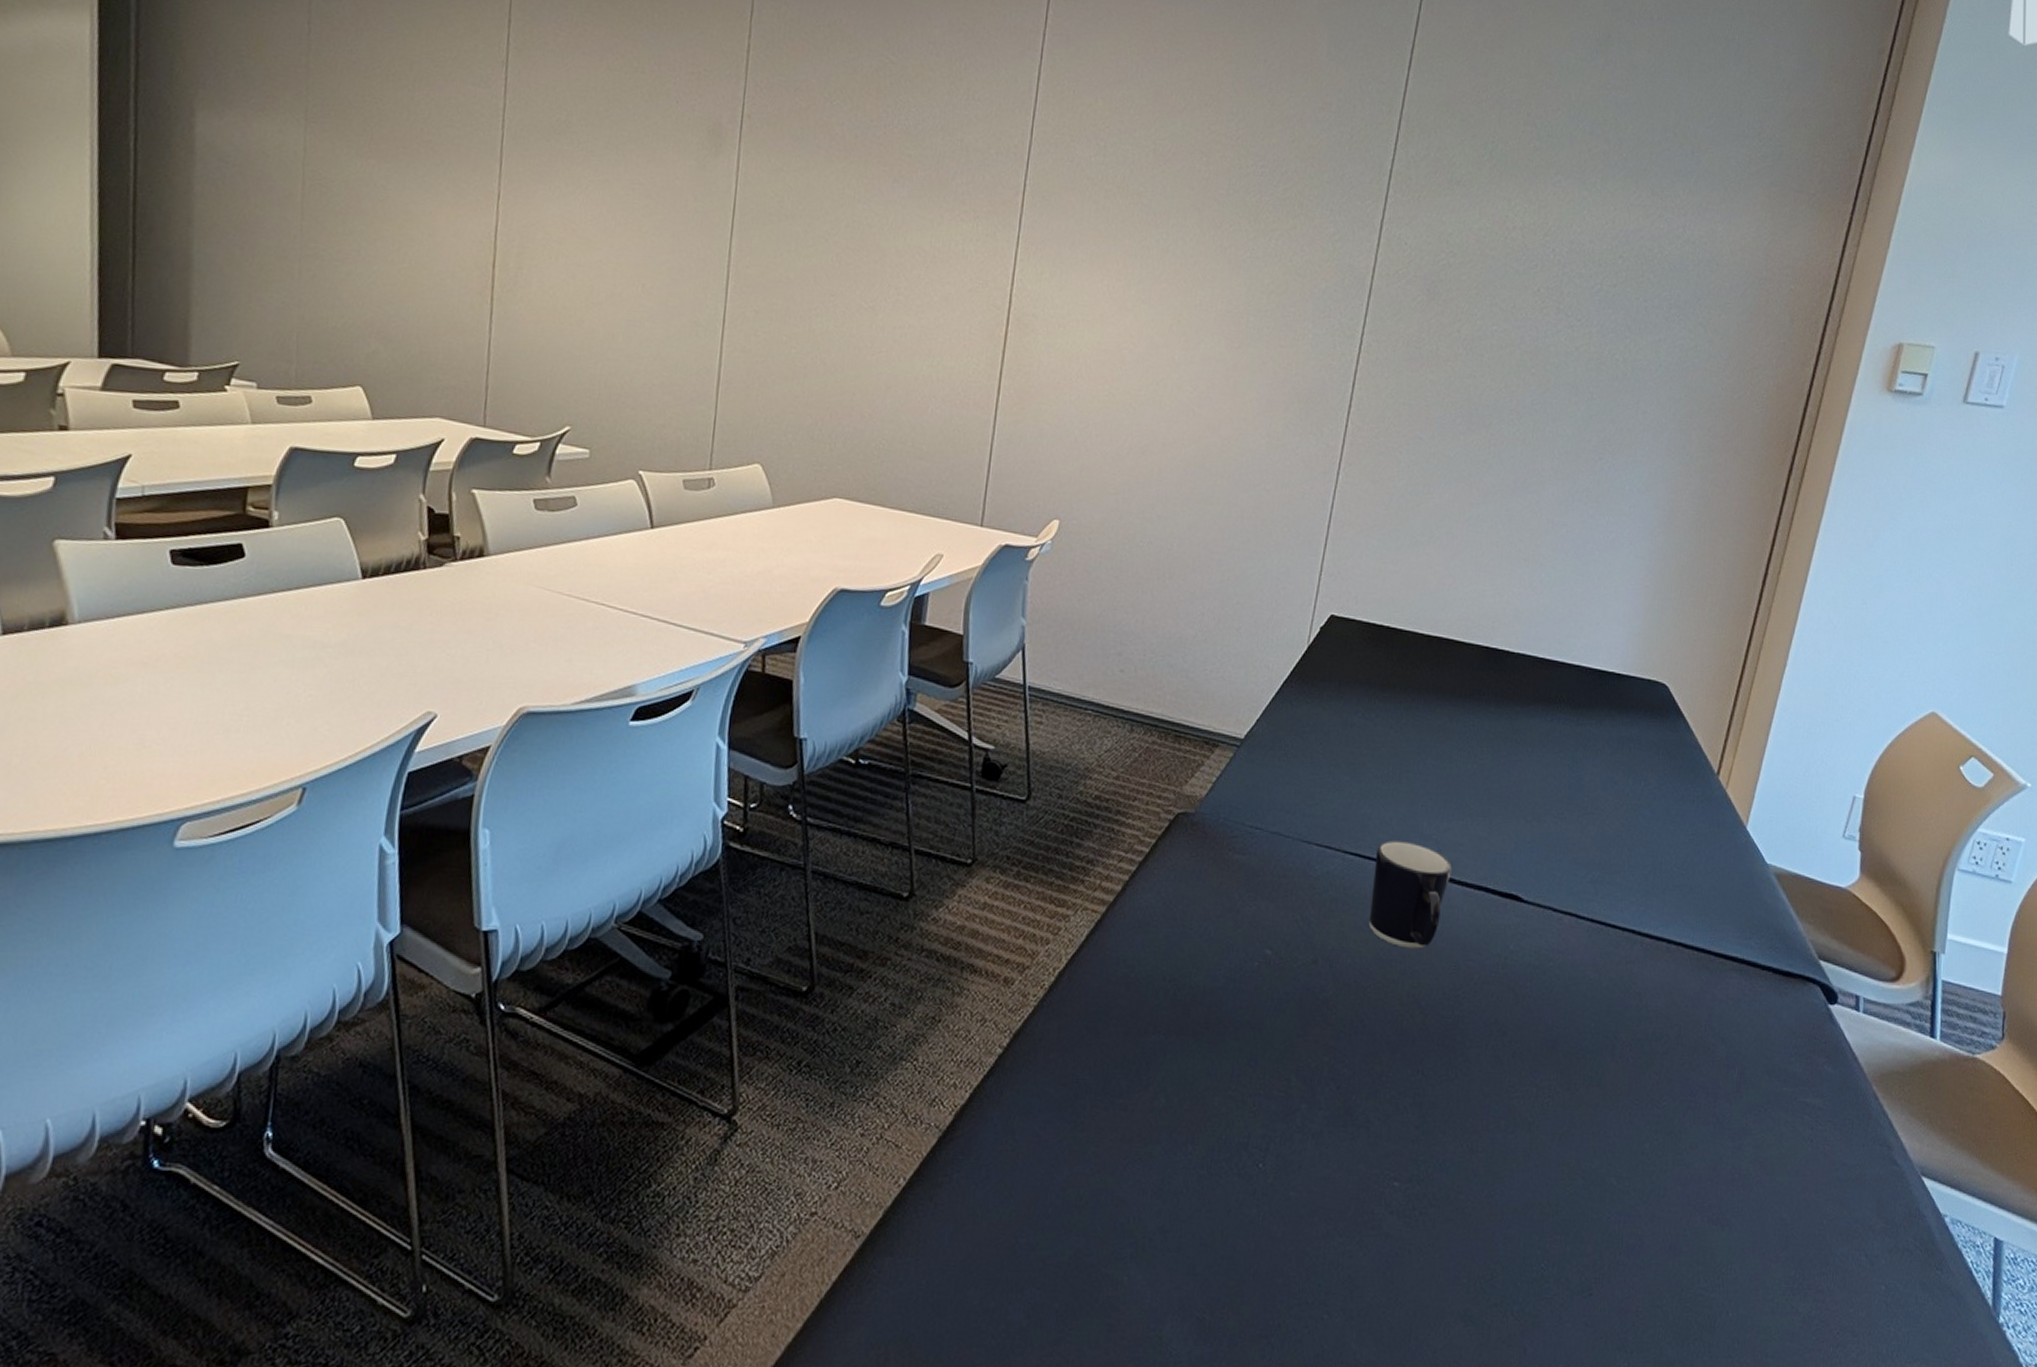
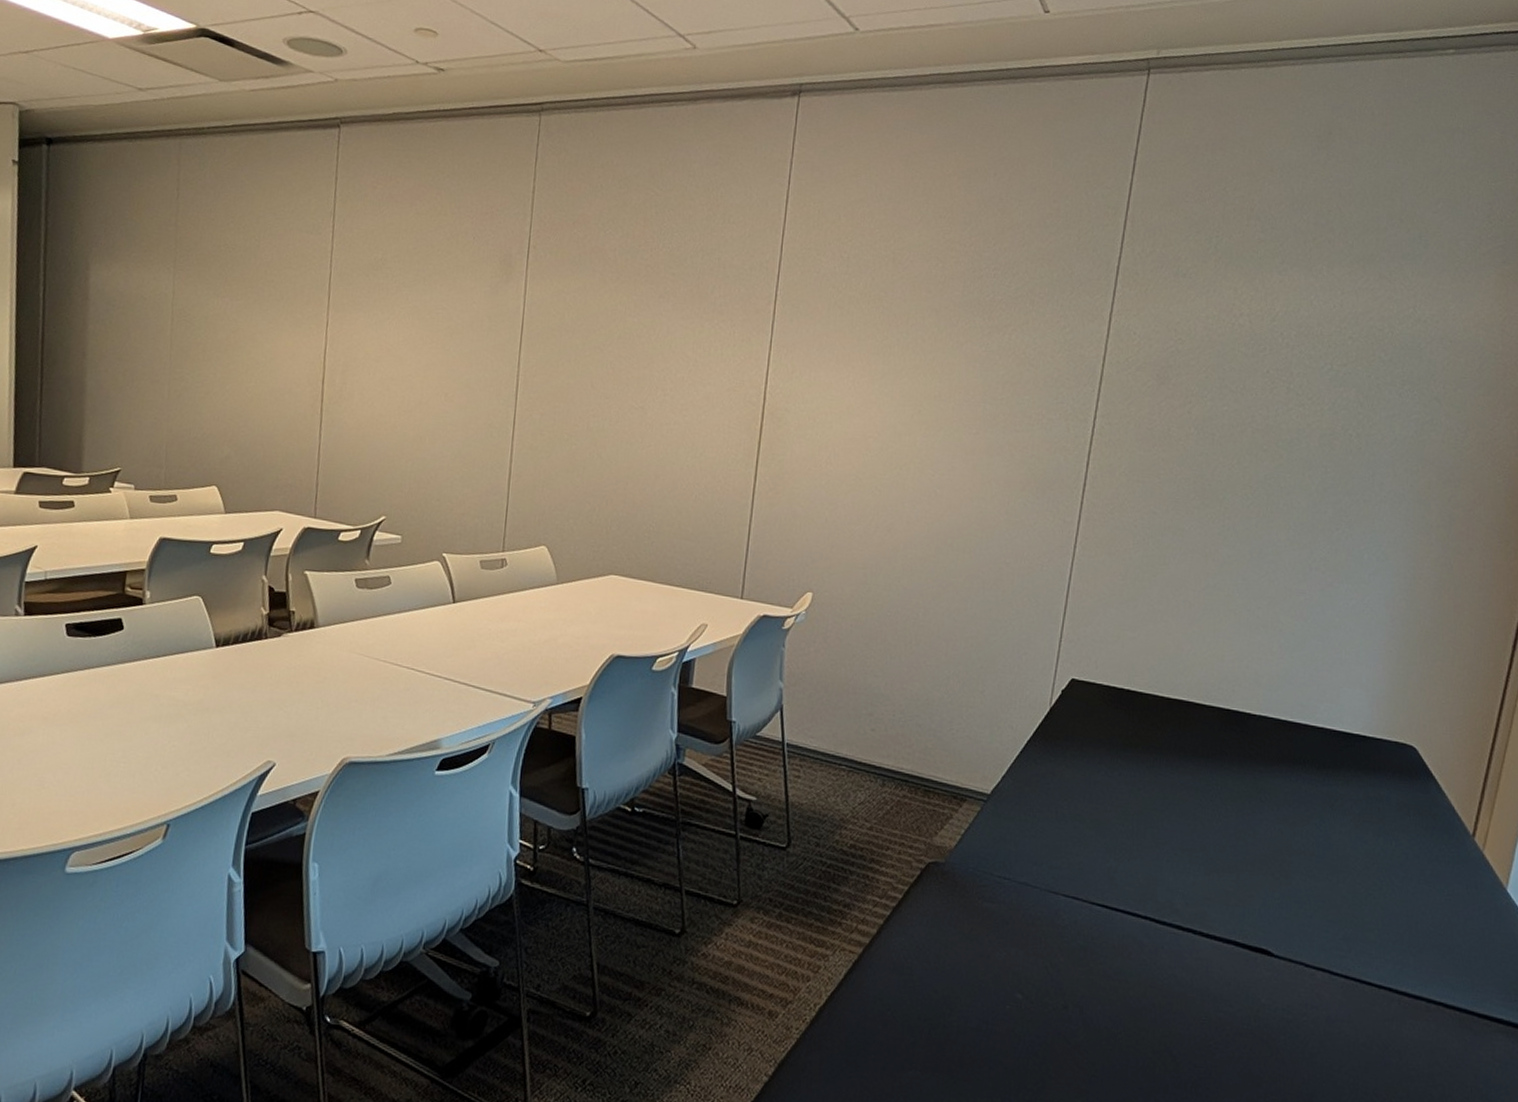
mug: present [1369,840,1452,949] -> none [1118,893,1199,999]

